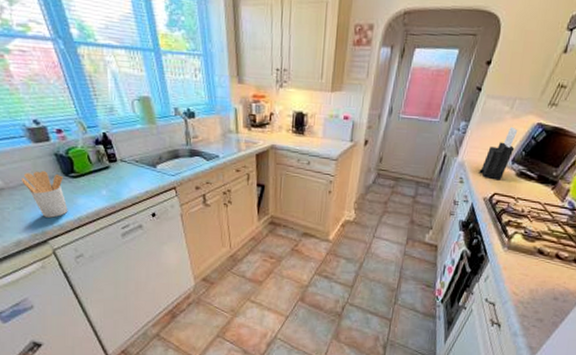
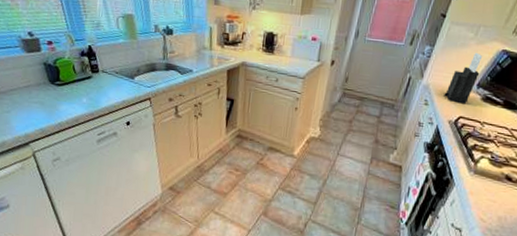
utensil holder: present [22,171,68,218] -> none [12,78,51,122]

